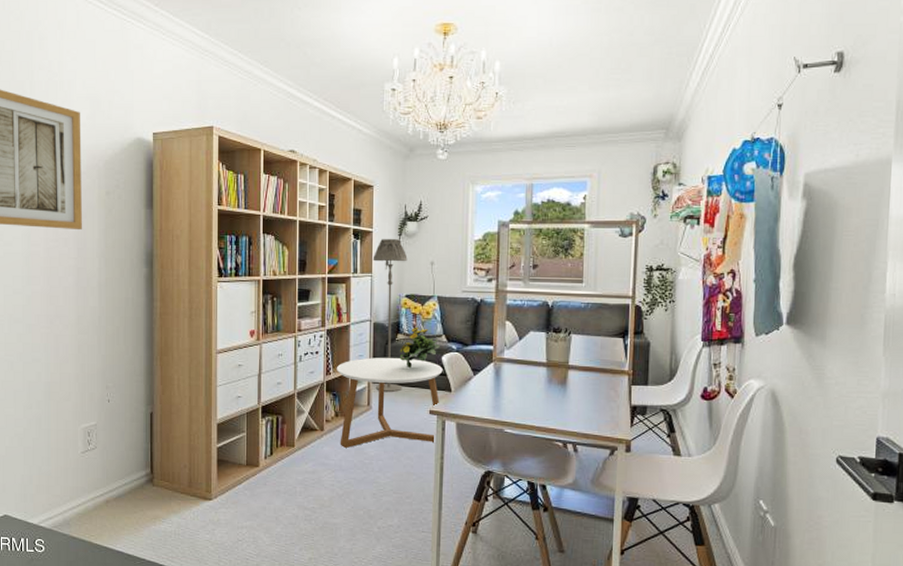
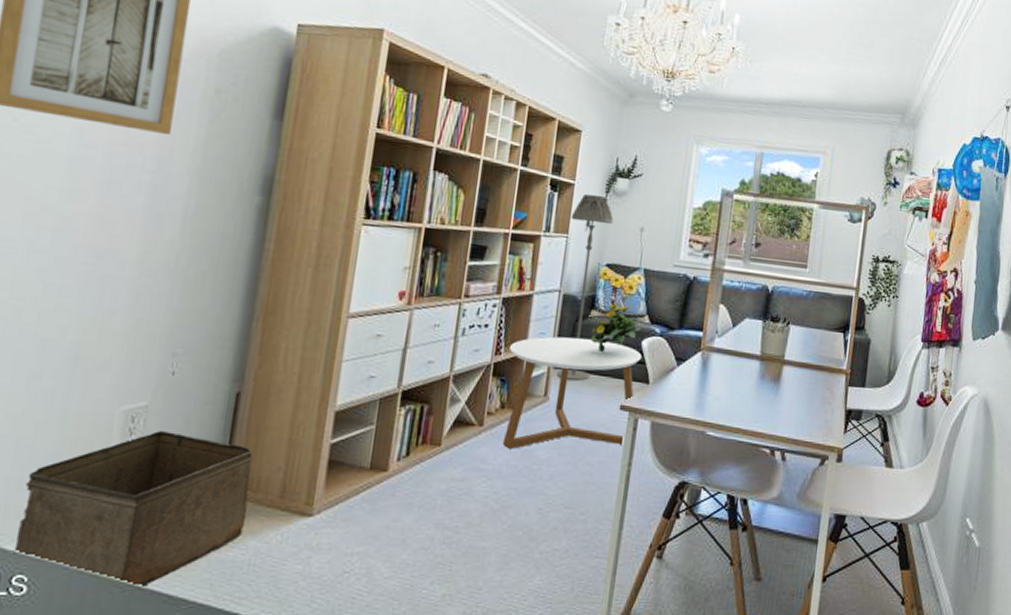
storage bin: none [33,441,169,550] -> present [13,430,253,589]

